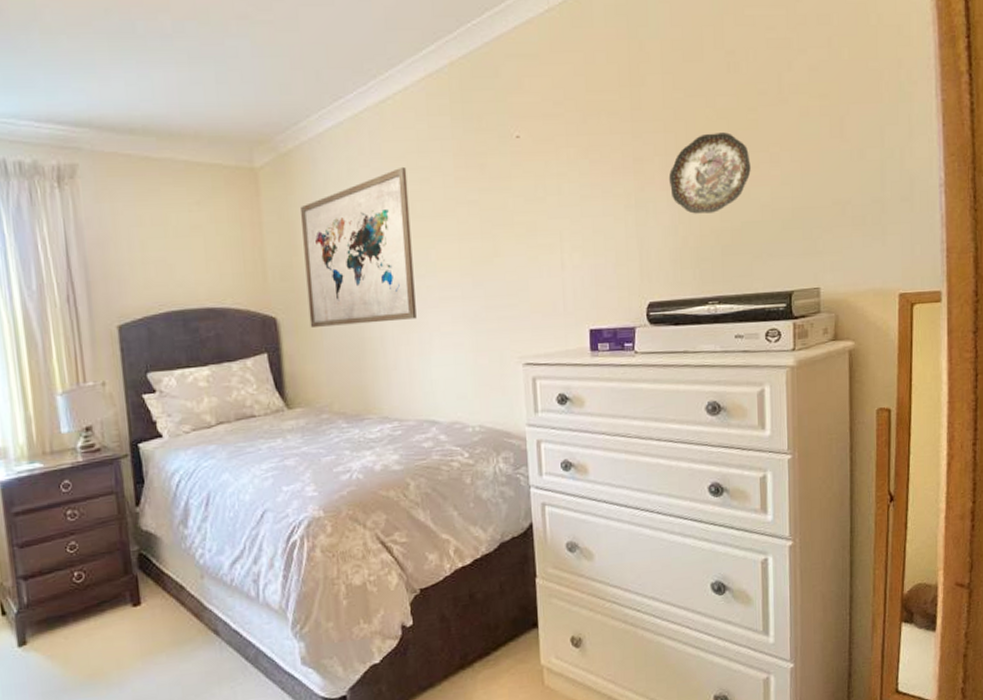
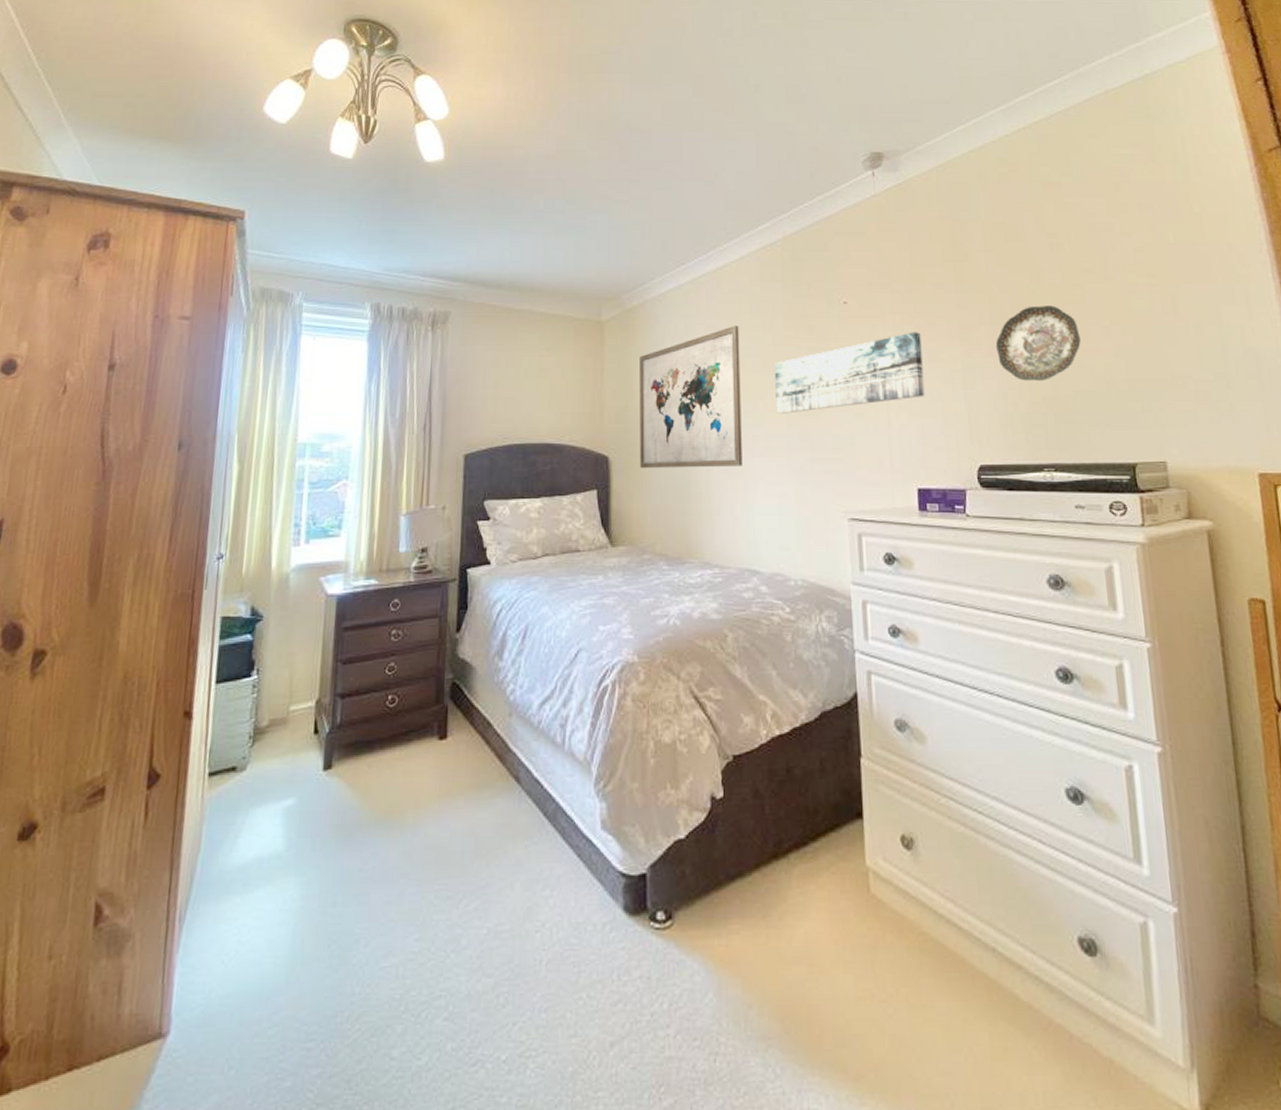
wall art: none [446,166,598,262] -> present [775,332,925,414]

